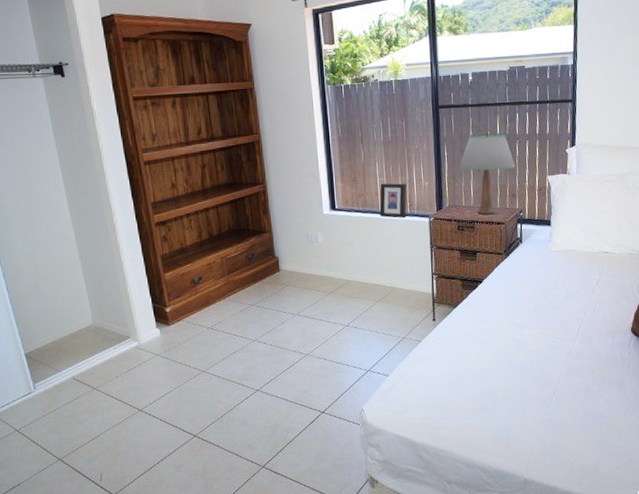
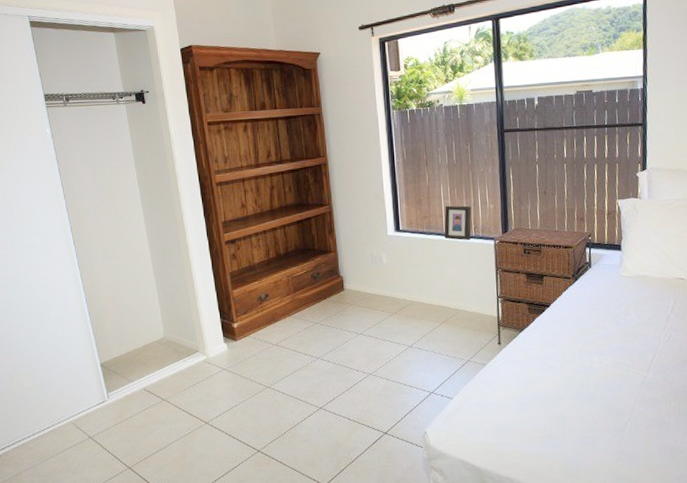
table lamp: present [459,131,516,215] -> none [524,155,584,238]

